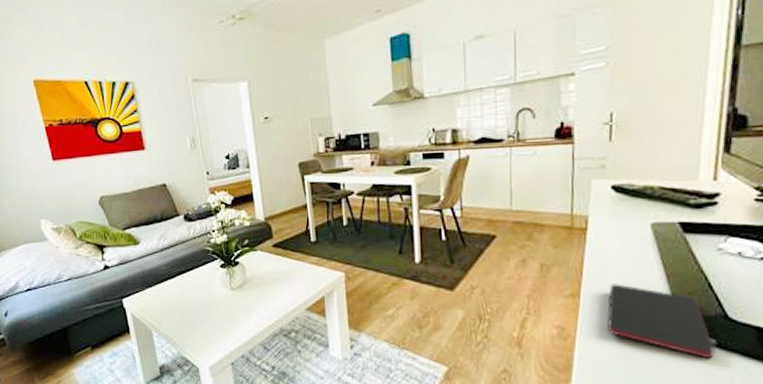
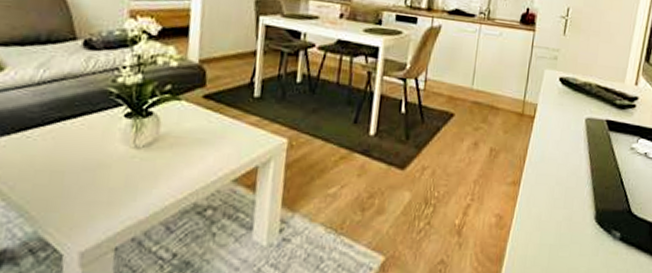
smartphone: present [607,284,715,359] -> none [539,174,618,252]

